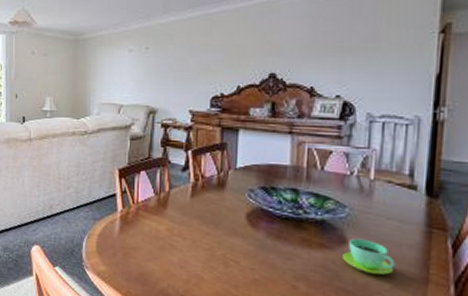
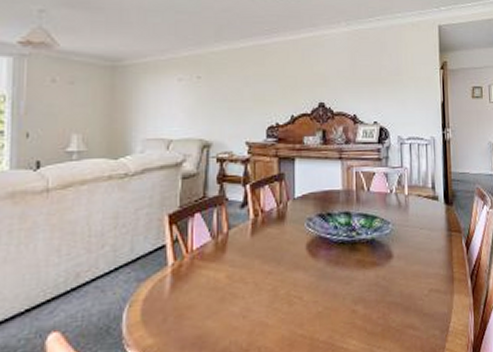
cup: present [341,238,395,276] -> none [389,250,430,283]

